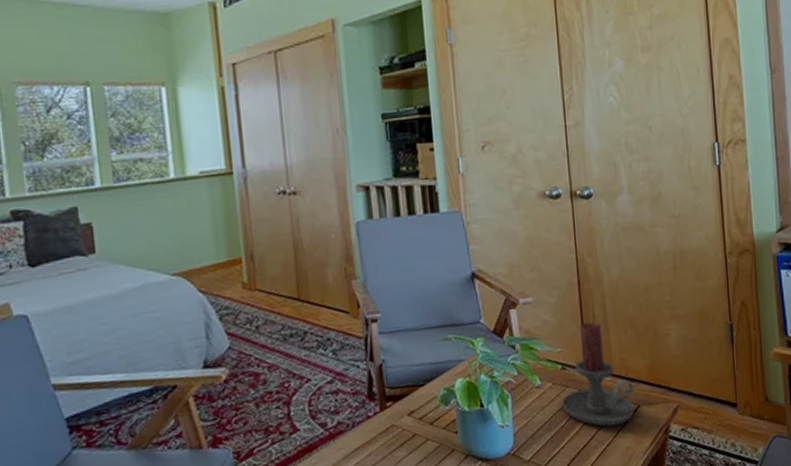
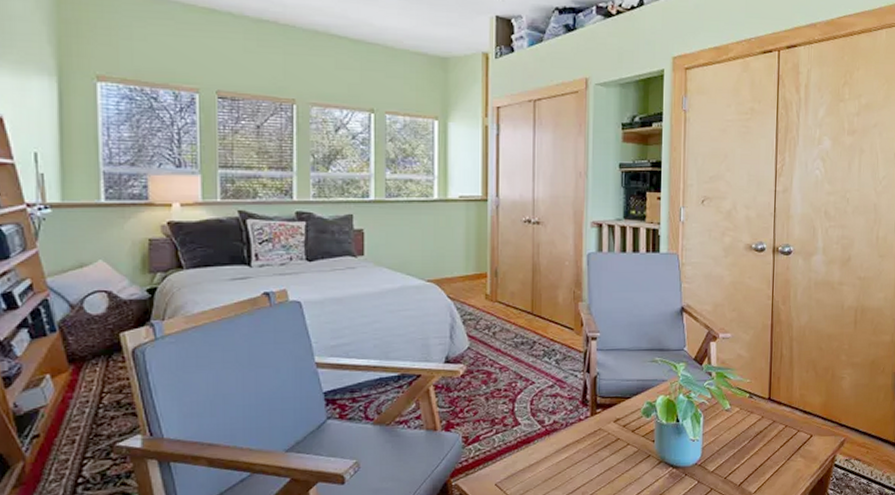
candle holder: present [561,322,634,427] -> none [746,360,809,450]

